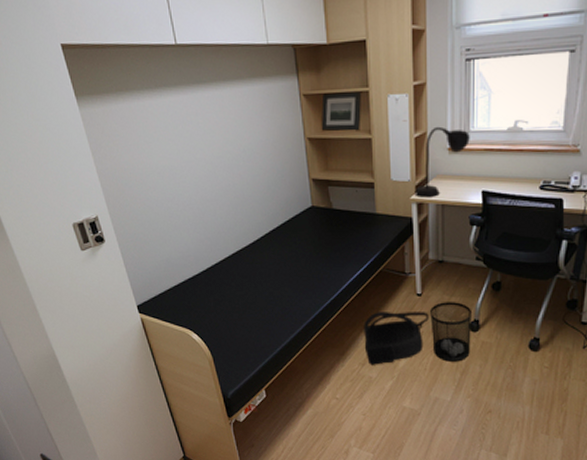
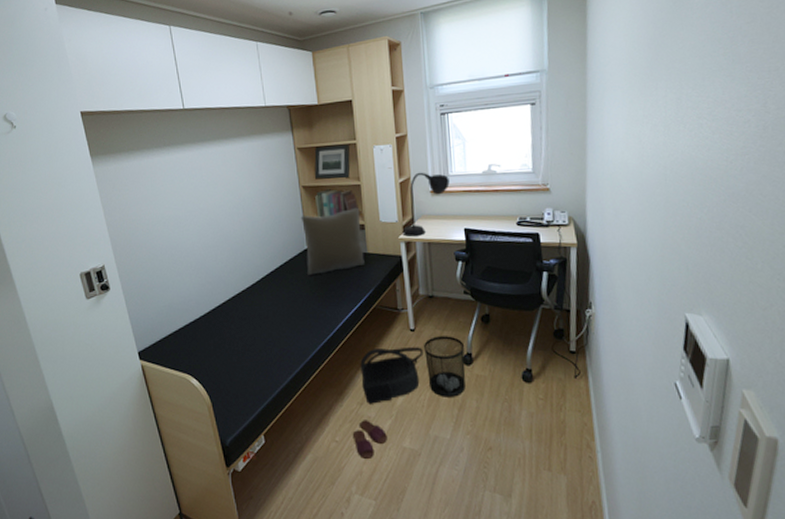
pillow: none [305,163,374,234] -> present [300,207,366,275]
books: none [321,142,370,174] -> present [315,189,360,218]
slippers: none [354,380,388,416] -> present [353,420,387,459]

